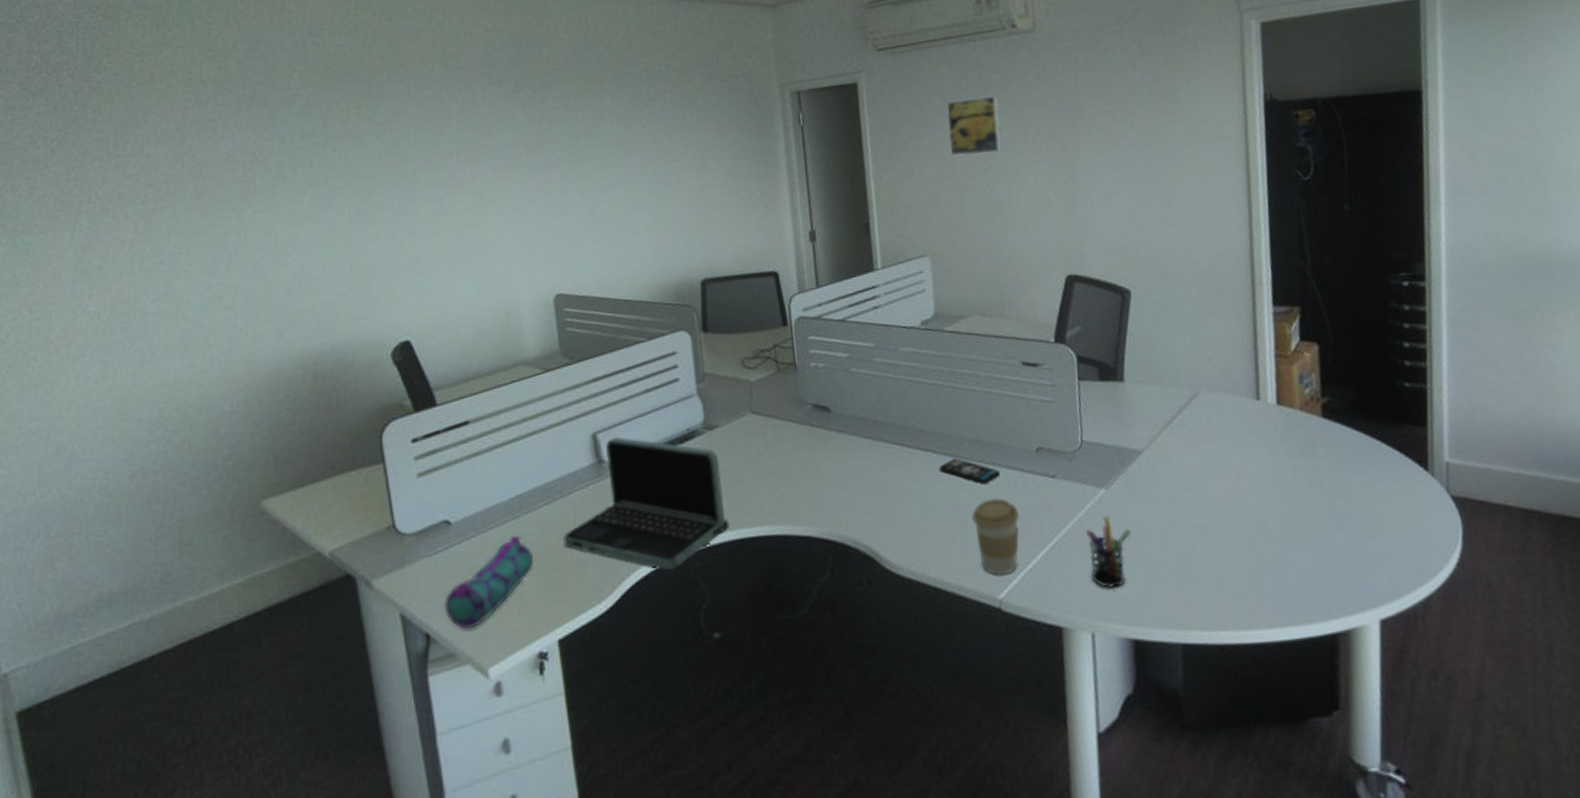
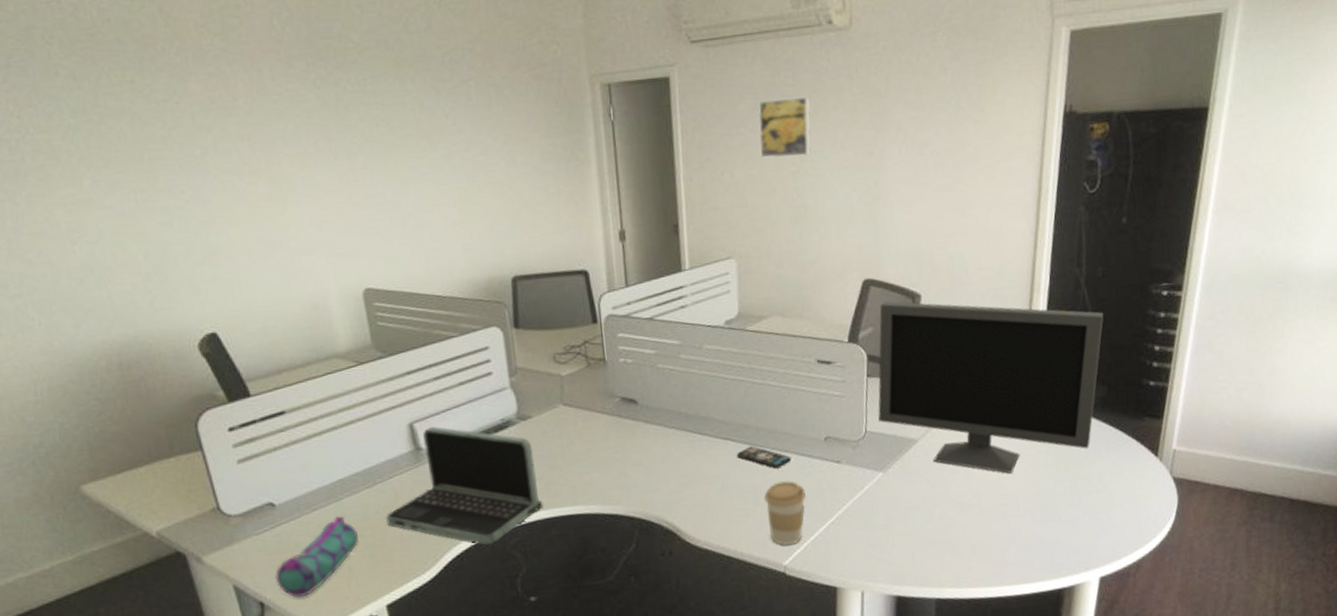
monitor: none [1086,298,1344,491] -> present [878,301,1104,474]
pen holder: present [1086,516,1131,589] -> none [864,495,902,556]

